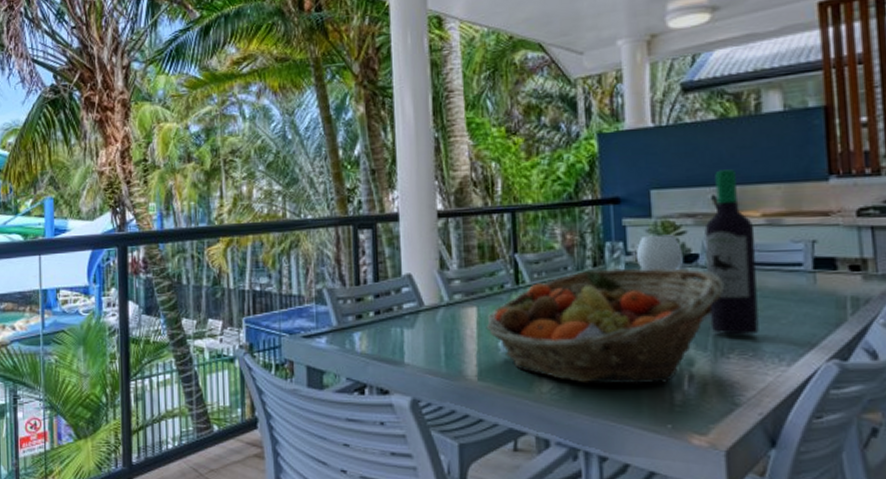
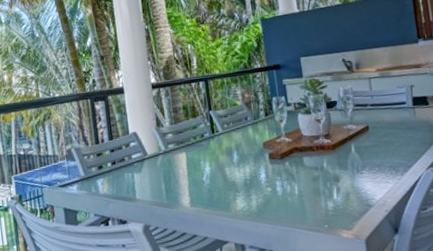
fruit basket: present [486,268,724,385] -> none [193,112,355,201]
wine bottle: present [635,169,760,335] -> none [293,39,381,157]

